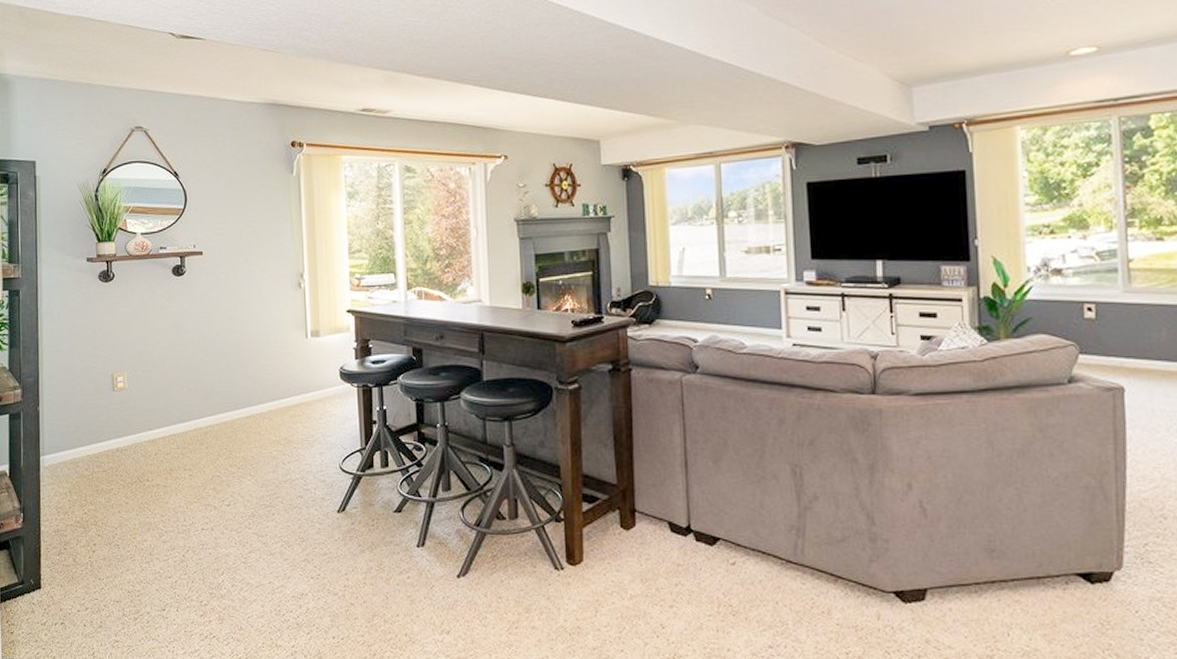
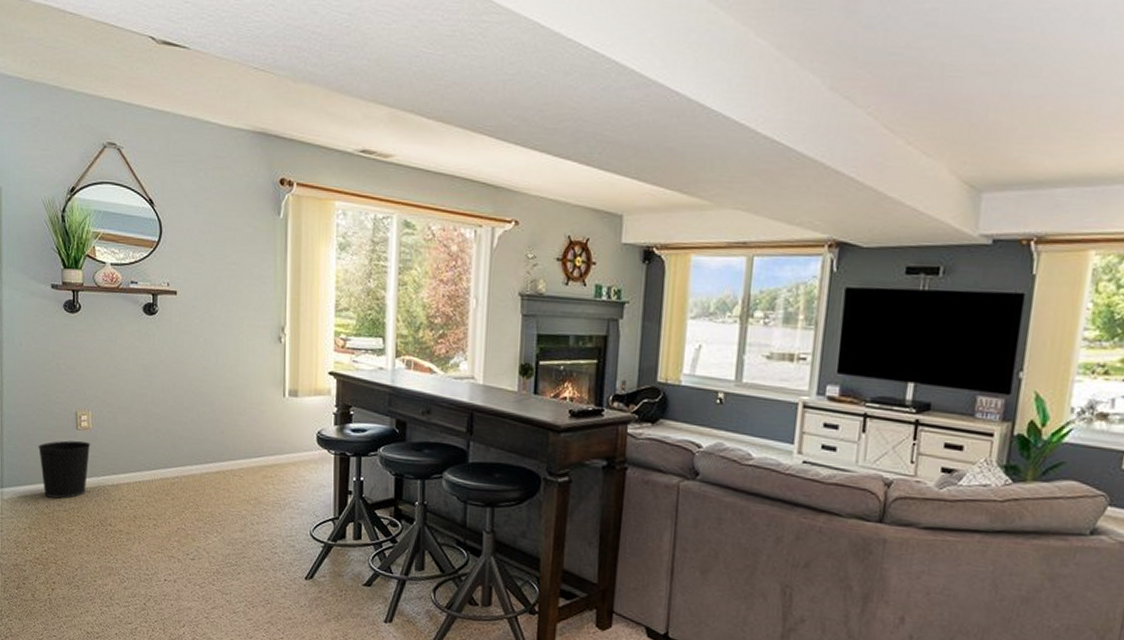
wastebasket: none [77,401,127,460] -> present [38,440,91,499]

